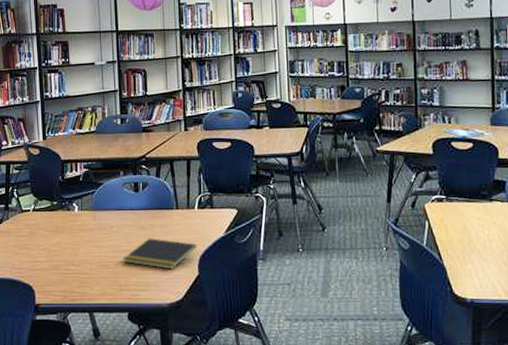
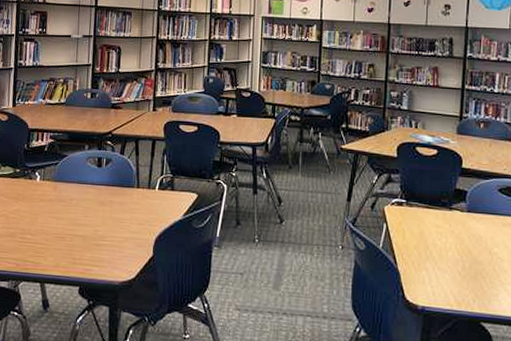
notepad: present [123,238,197,270] -> none [79,214,154,248]

